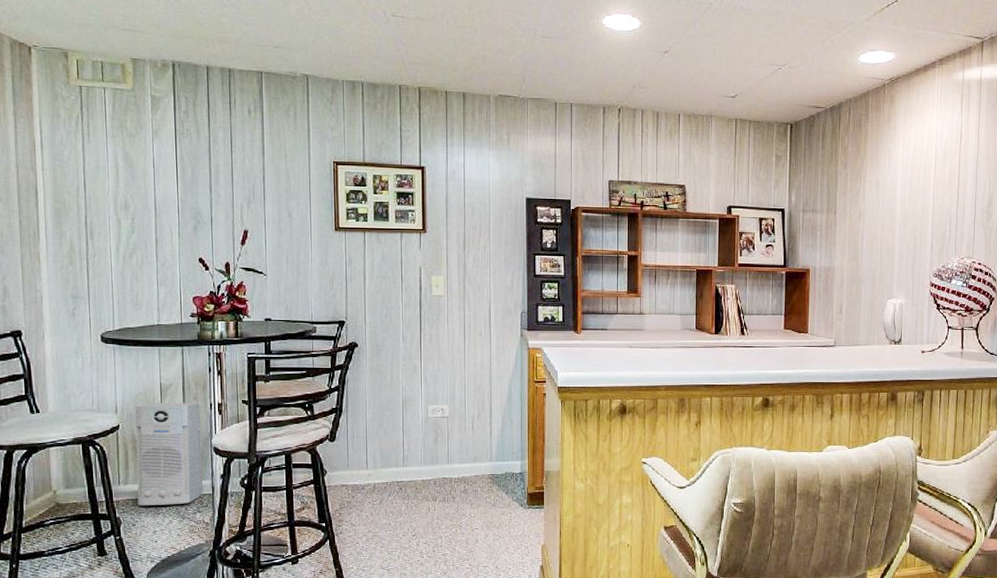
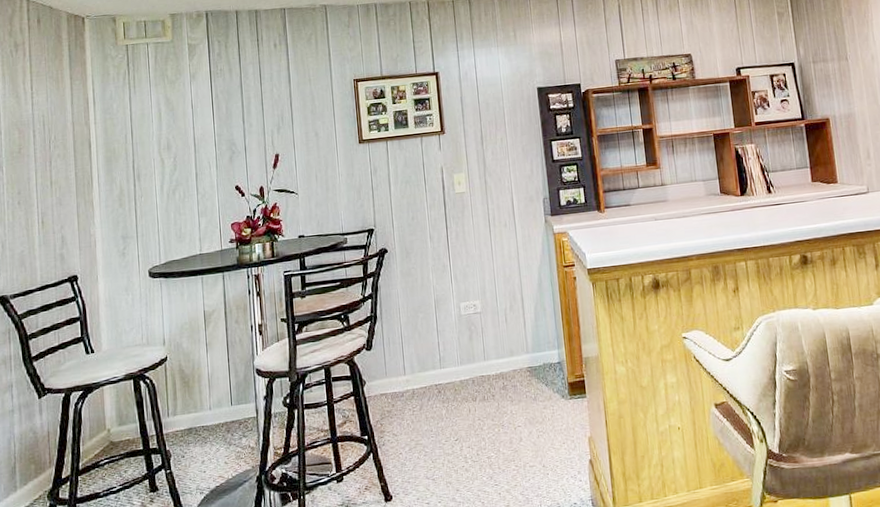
air purifier: present [135,402,204,505] -> none [181,326,248,436]

